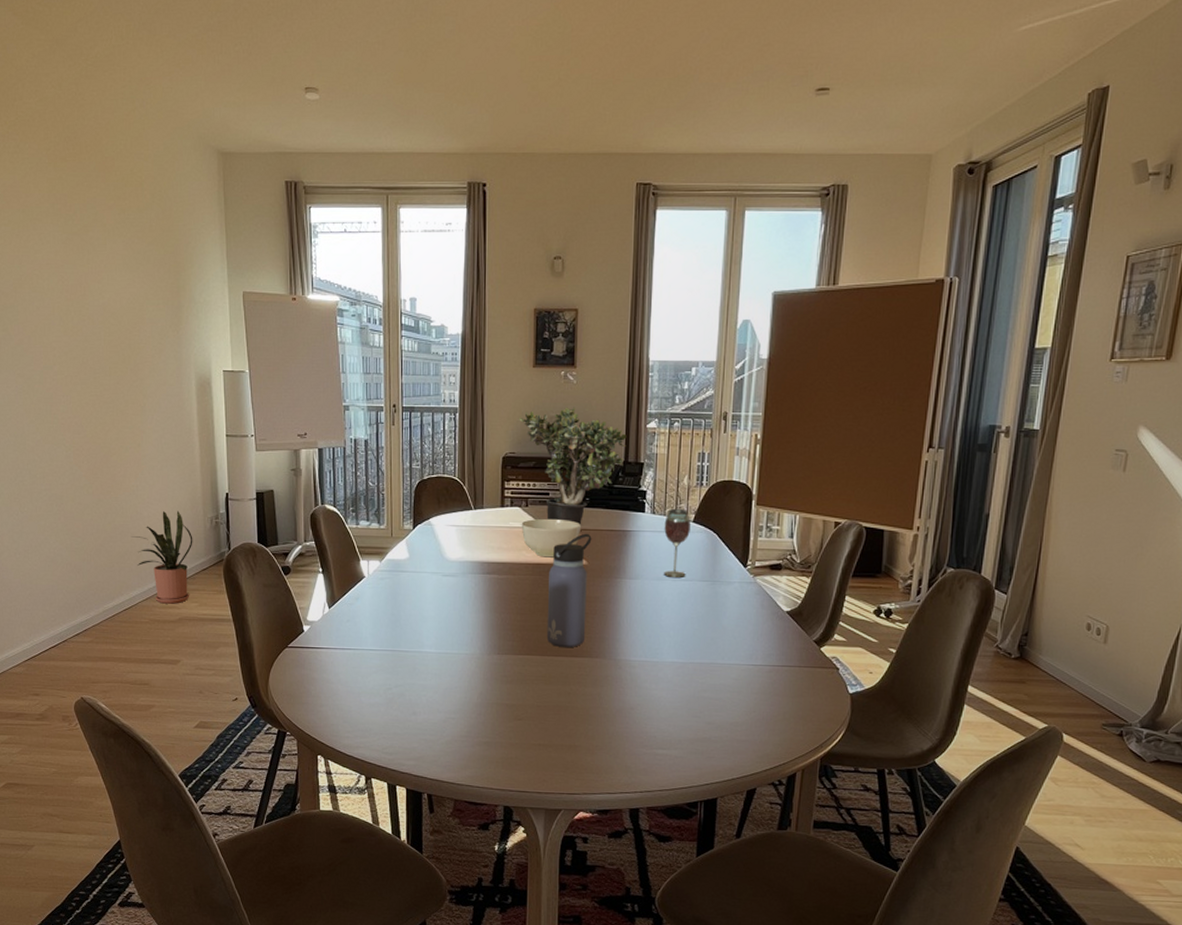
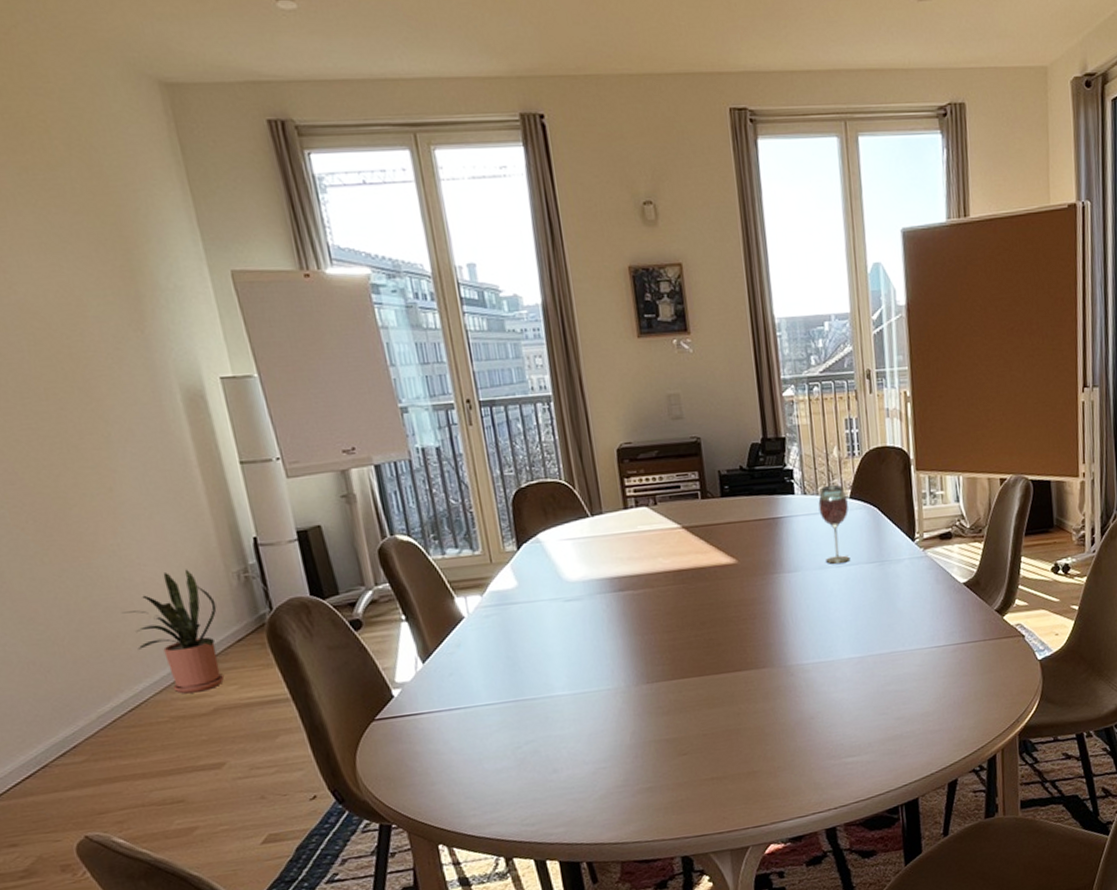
potted plant: present [519,407,627,525] -> none [630,380,763,519]
bowl: present [521,518,582,558] -> none [651,514,725,562]
water bottle: present [546,533,592,648] -> none [693,526,748,663]

